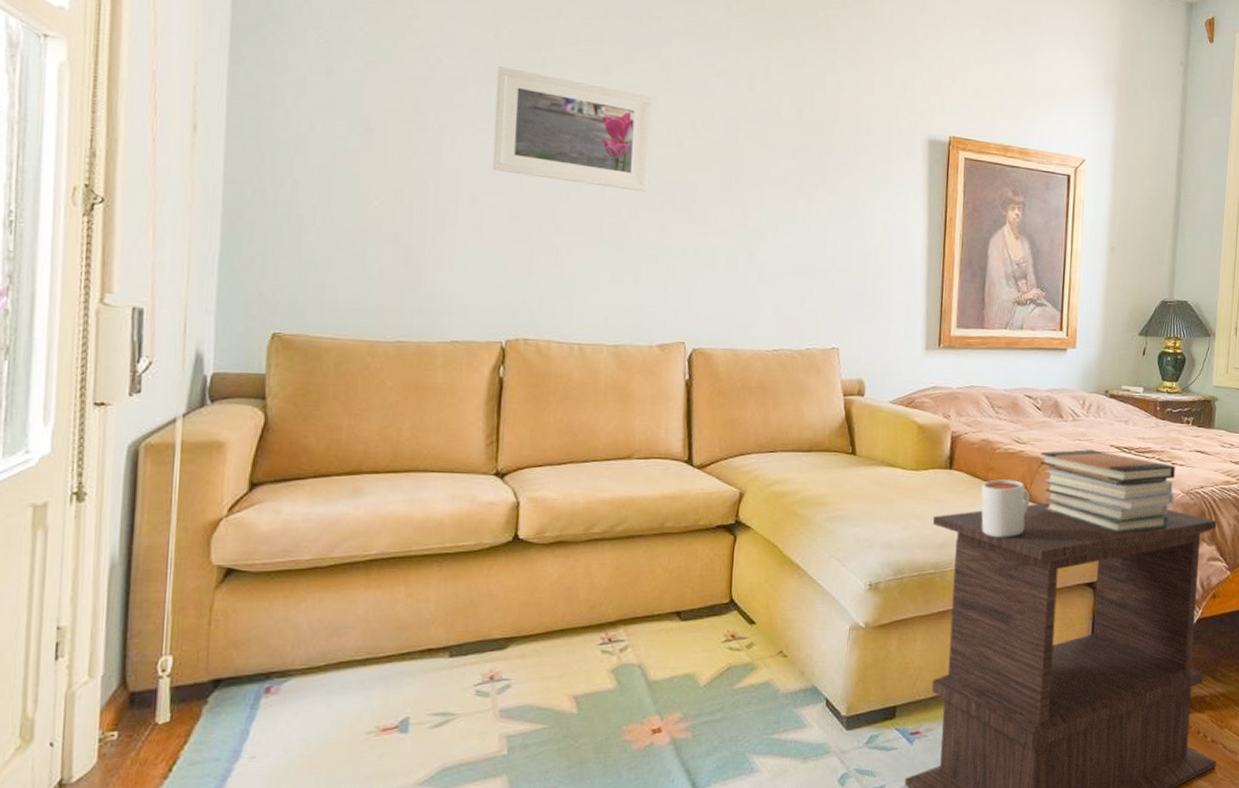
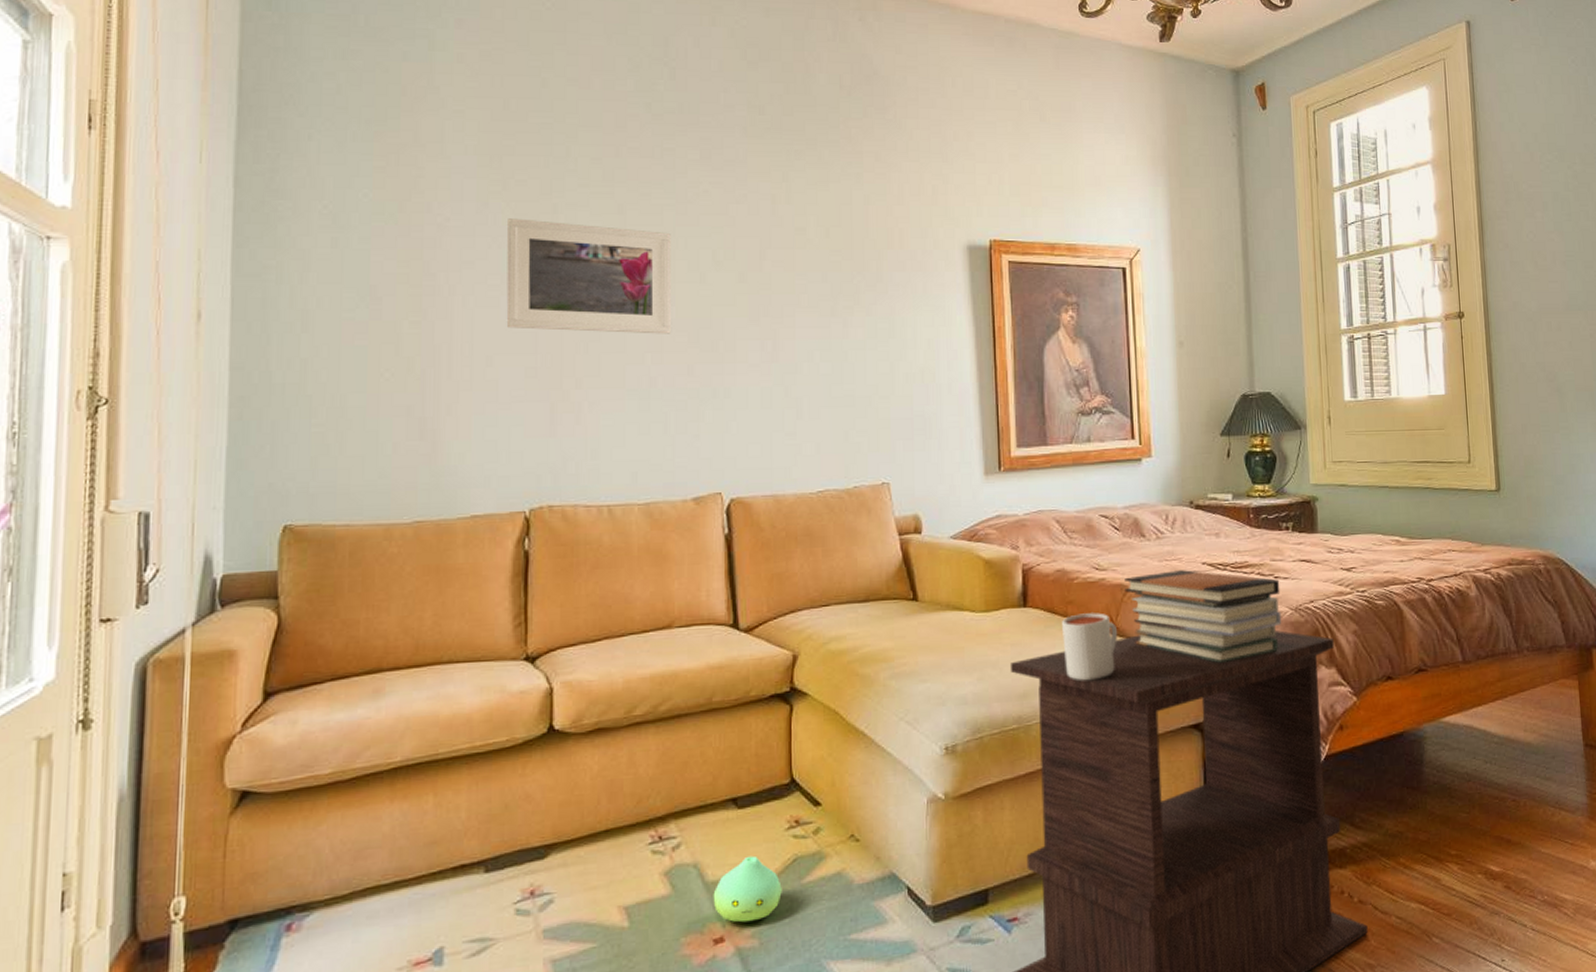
plush toy: none [653,662,716,717] -> present [713,855,782,923]

